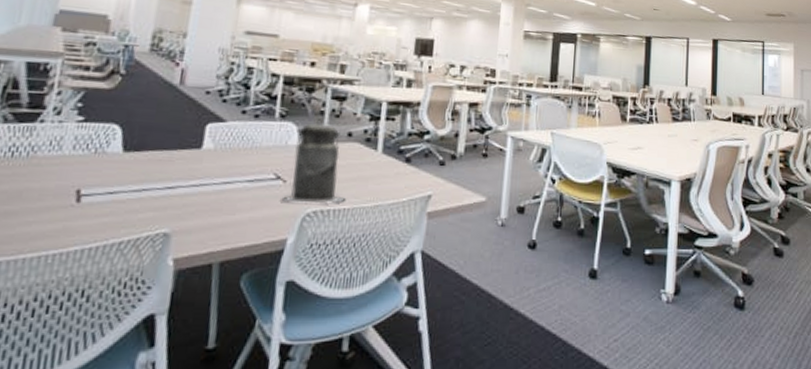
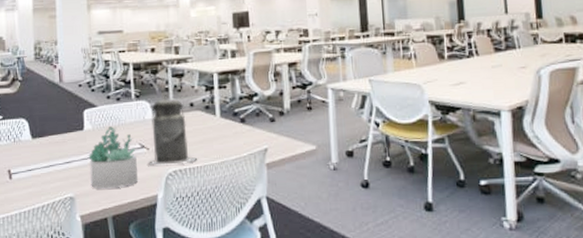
succulent plant: none [197,148,269,227] -> present [88,126,139,189]

